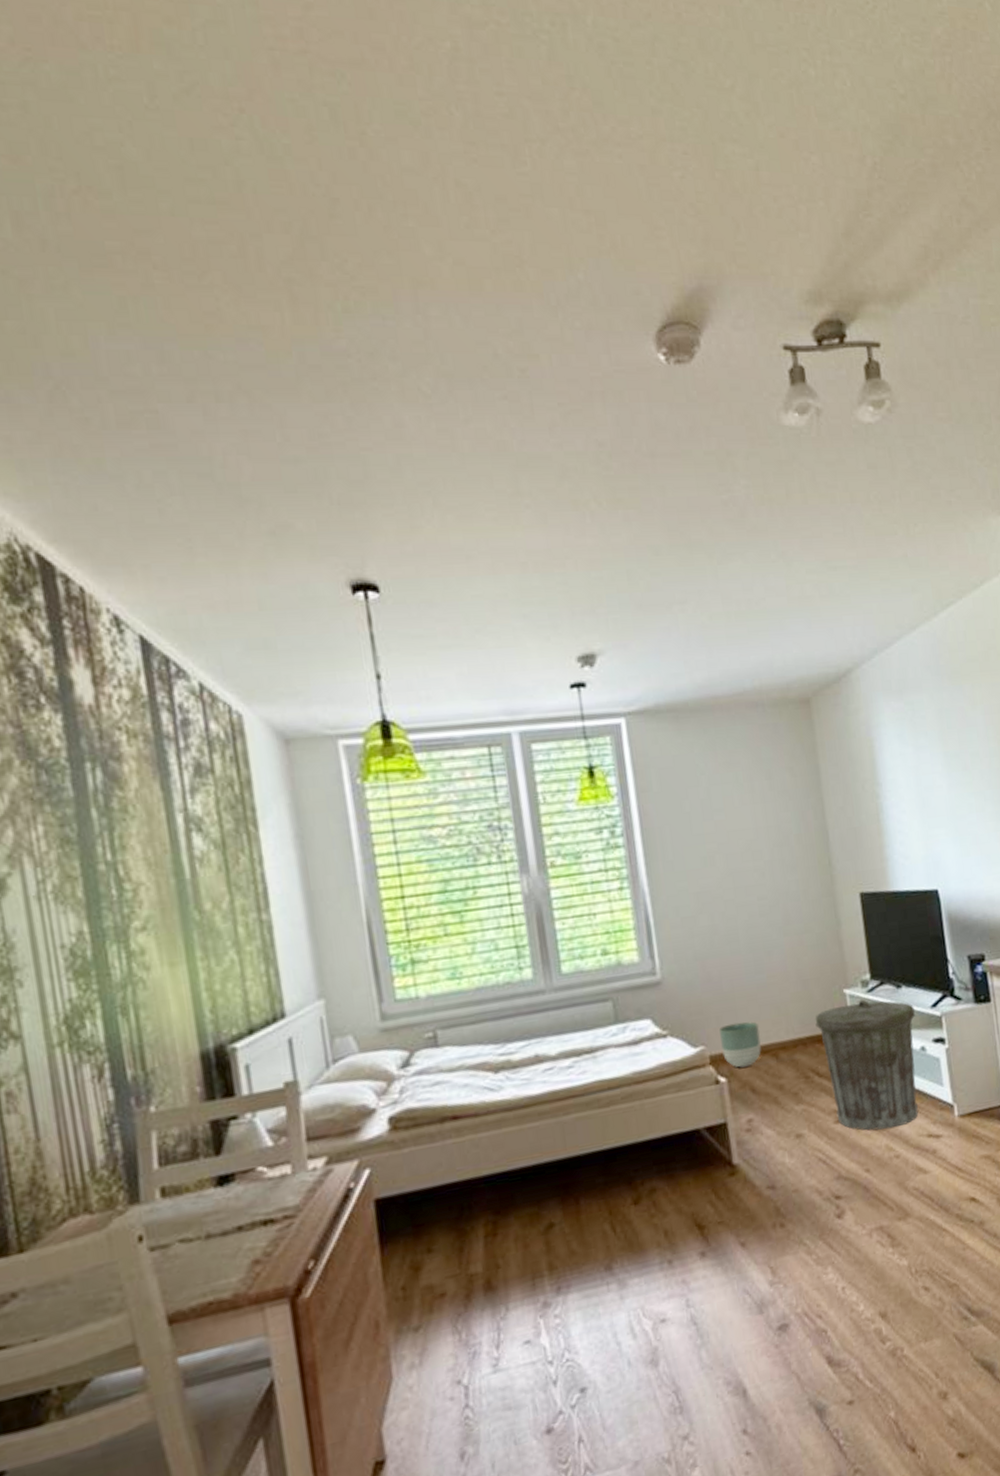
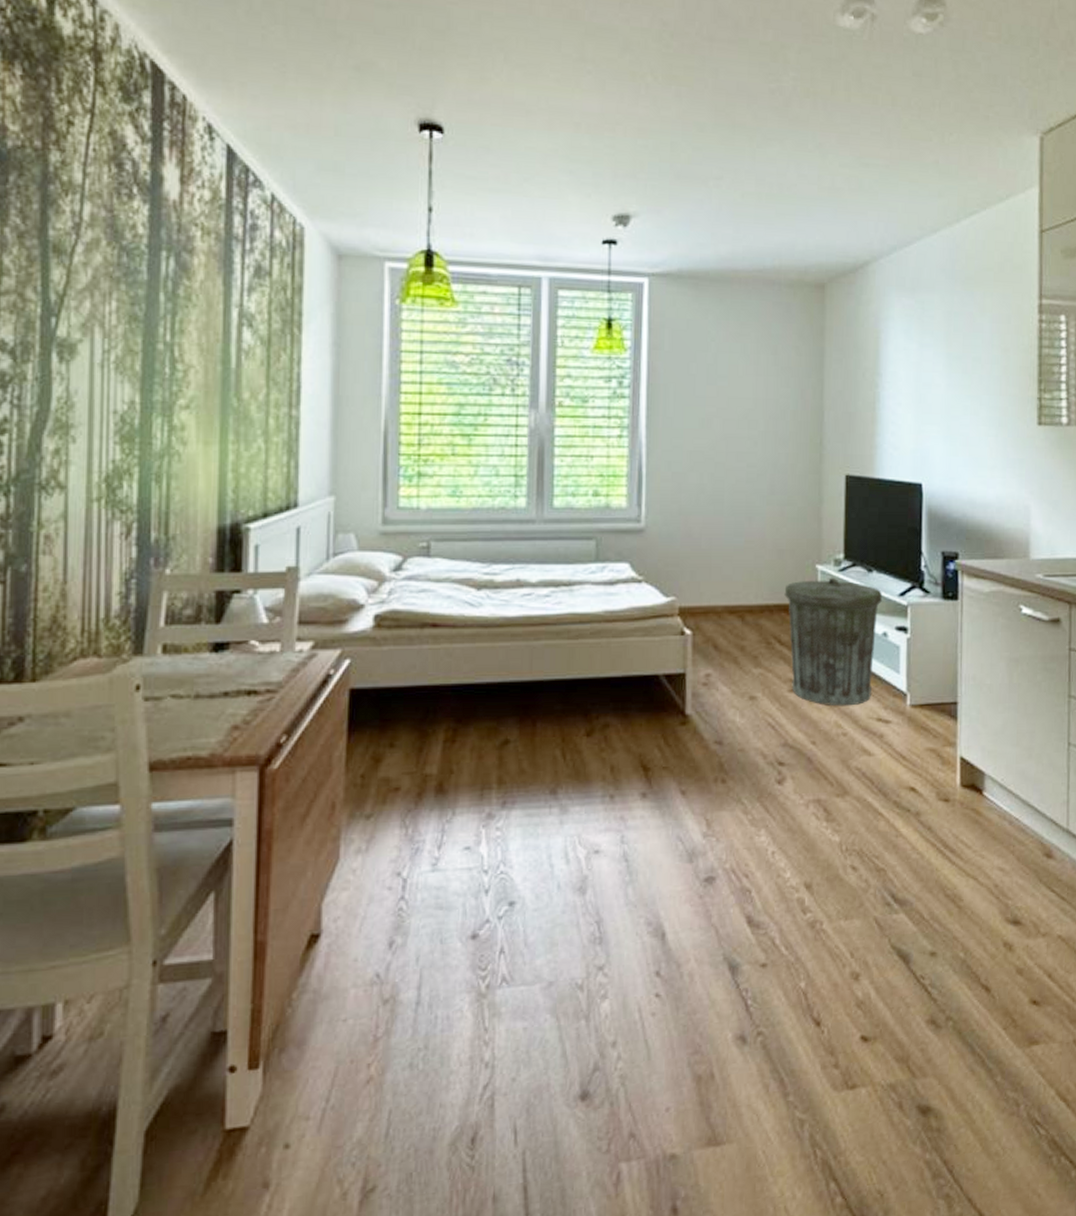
planter: present [719,1021,761,1068] -> none [692,580,730,623]

